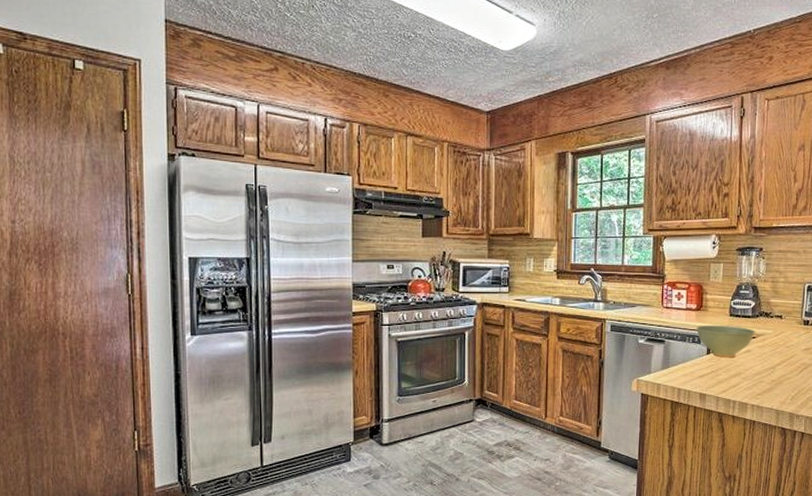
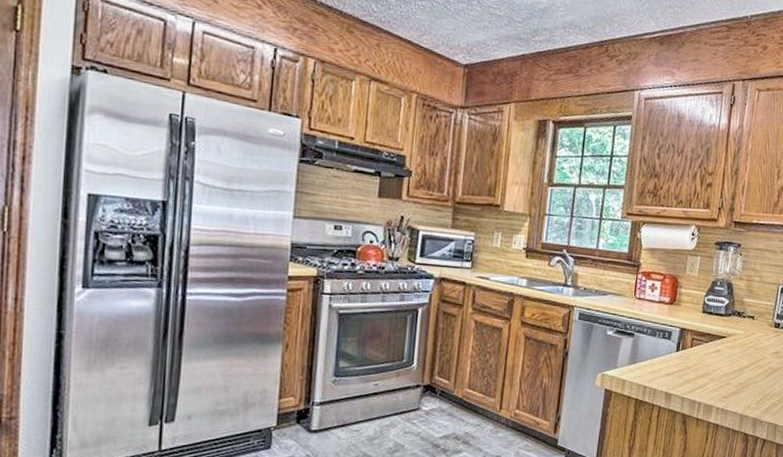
bowl: present [696,325,755,358] -> none [667,320,727,357]

